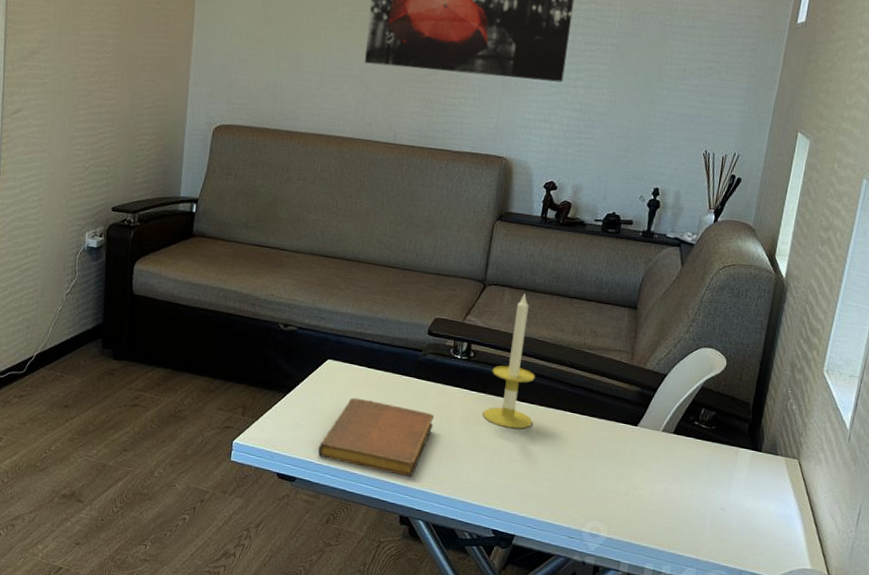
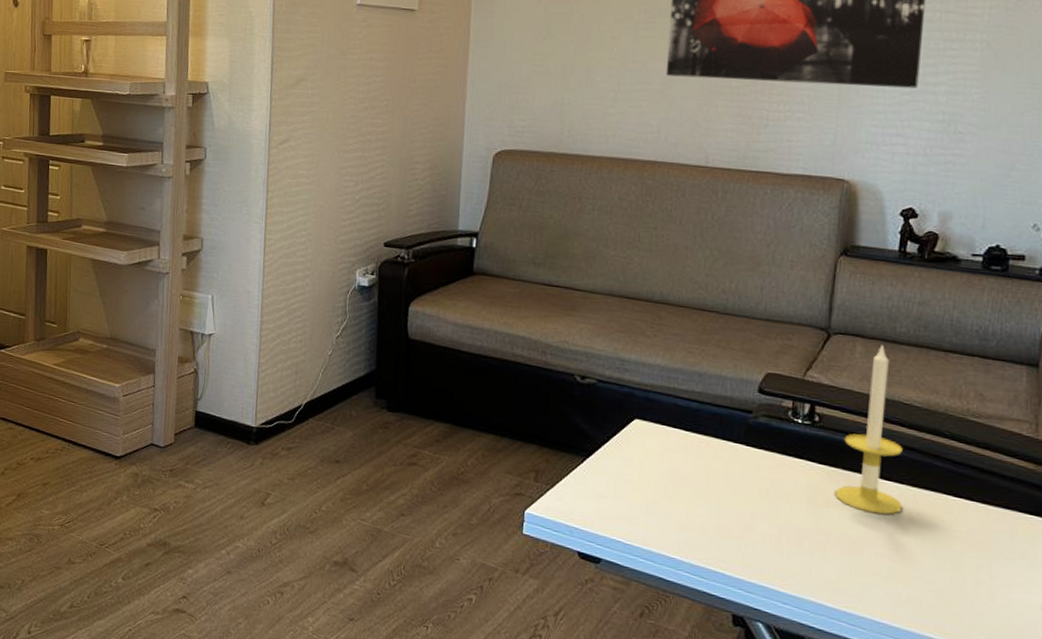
notebook: present [317,397,435,477] -> none [626,465,772,567]

